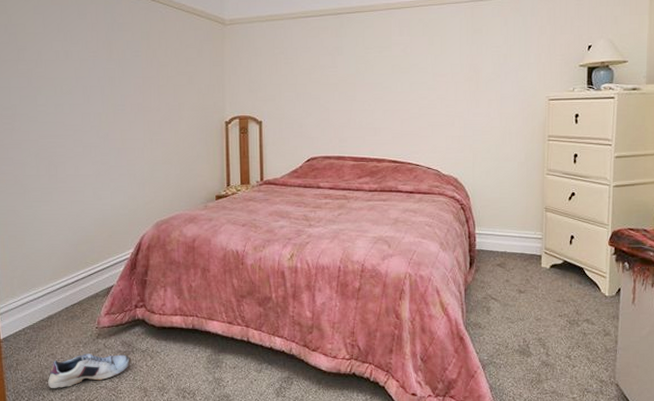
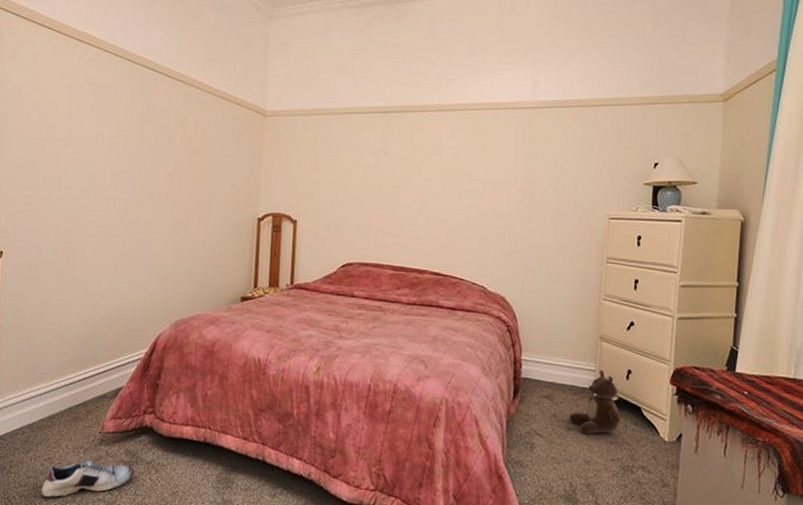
teddy bear: none [520,238,566,295] -> present [569,370,621,434]

